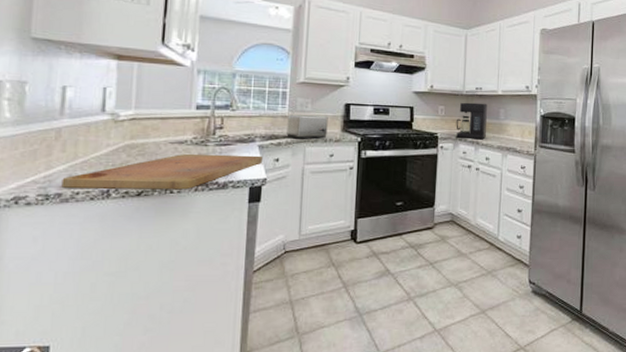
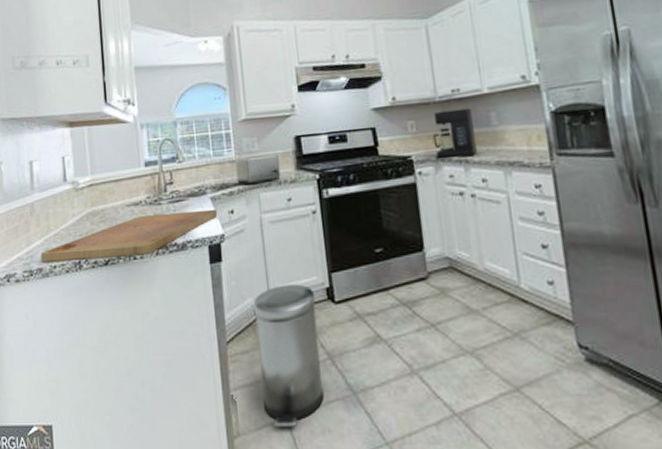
pedal bin: none [280,226,341,343] -> present [253,284,324,427]

